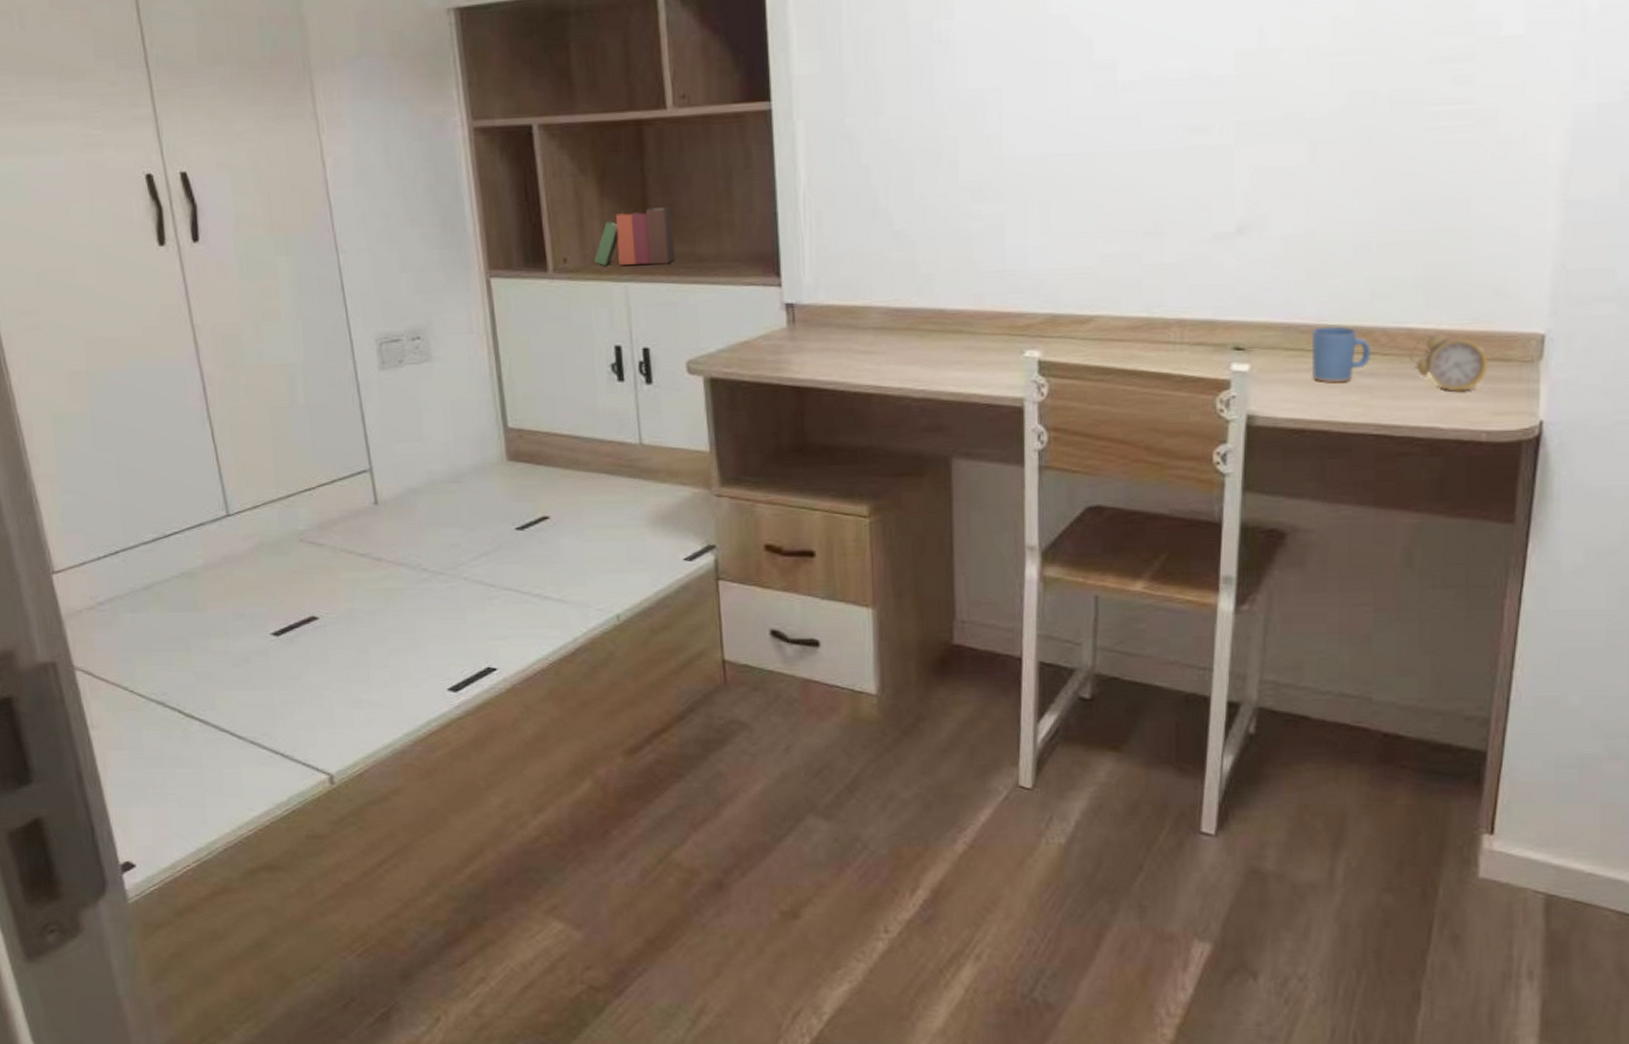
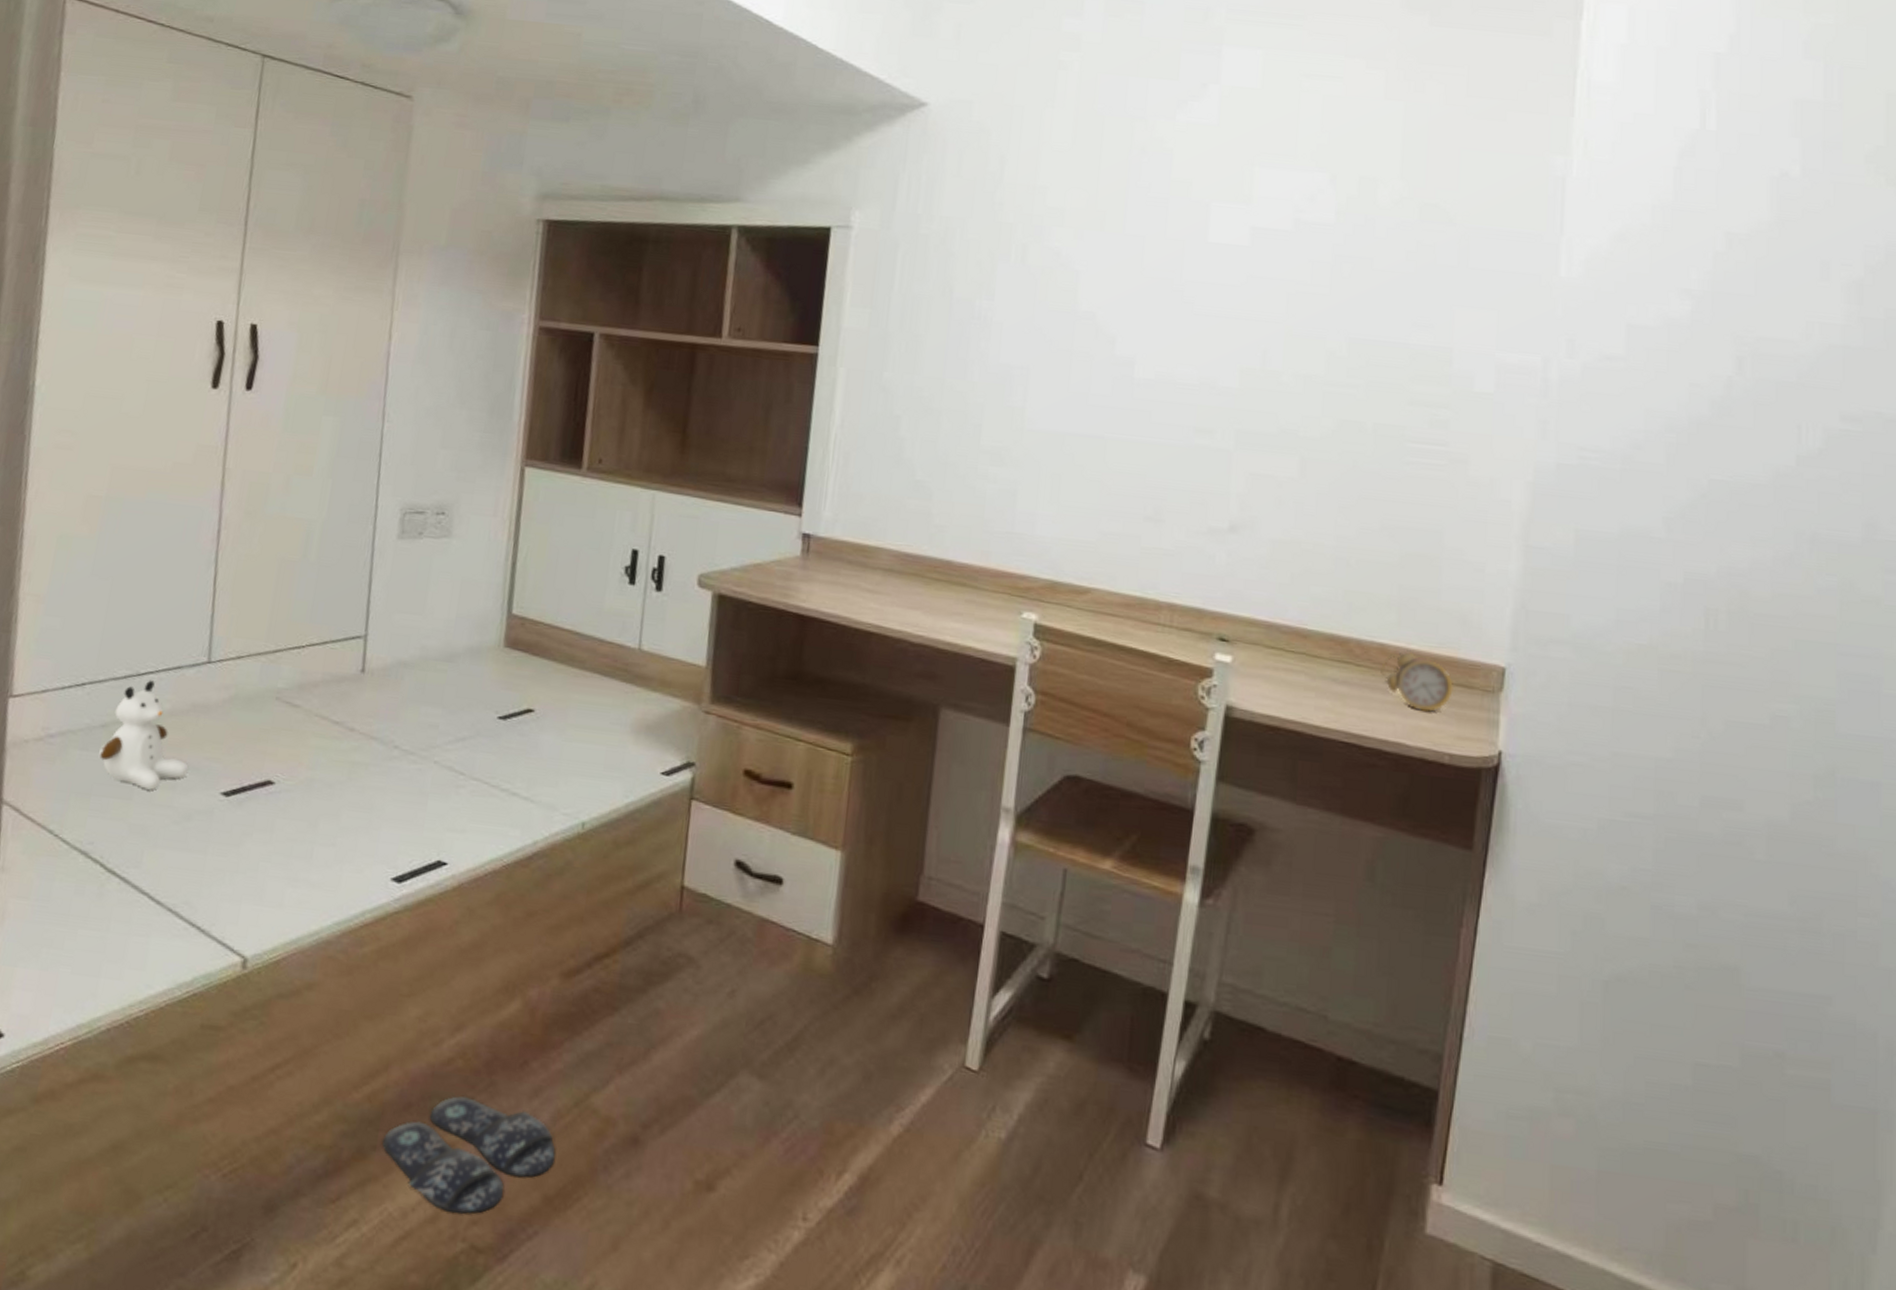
stuffed animal: none [149,540,235,640] -> present [98,680,189,790]
slippers: none [491,866,649,962] -> present [382,1095,556,1214]
books: present [593,207,675,266] -> none [627,424,711,480]
mug: present [1311,326,1372,383] -> none [1289,629,1346,687]

